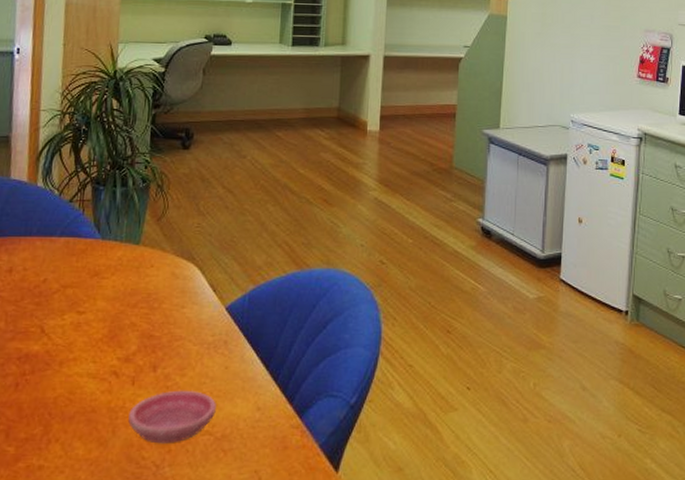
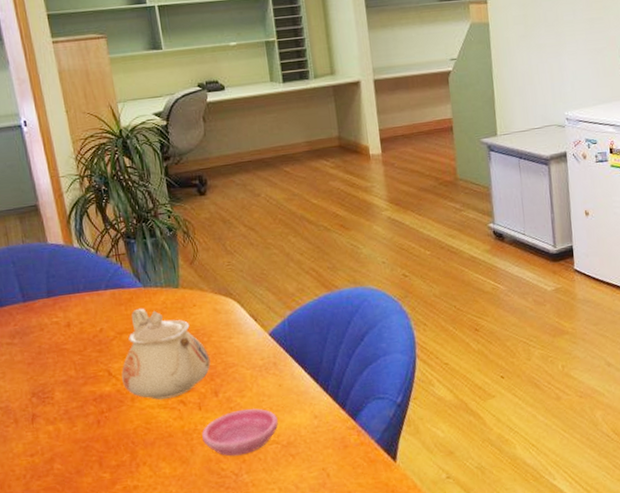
teapot: none [54,261,157,367] -> present [121,308,211,400]

